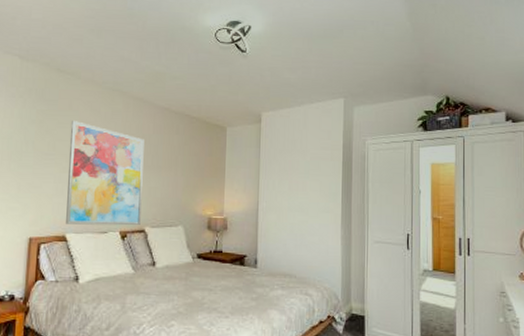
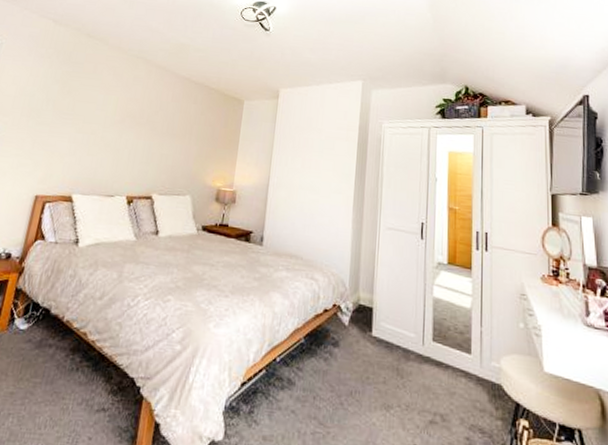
wall art: present [66,121,144,226] -> none [74,84,162,191]

